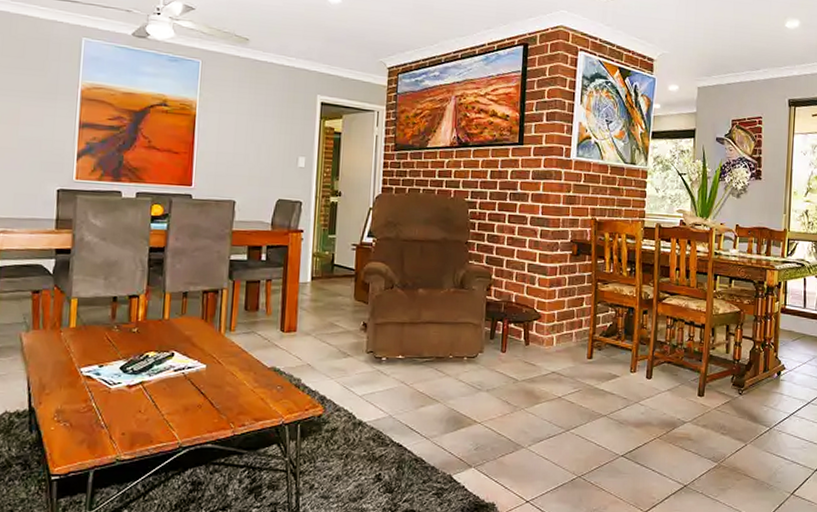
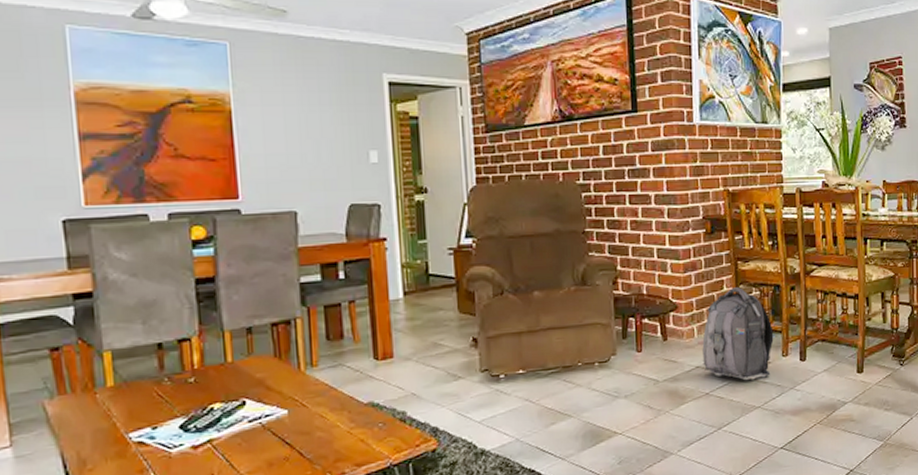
backpack: none [558,305,625,391] -> present [702,287,774,381]

